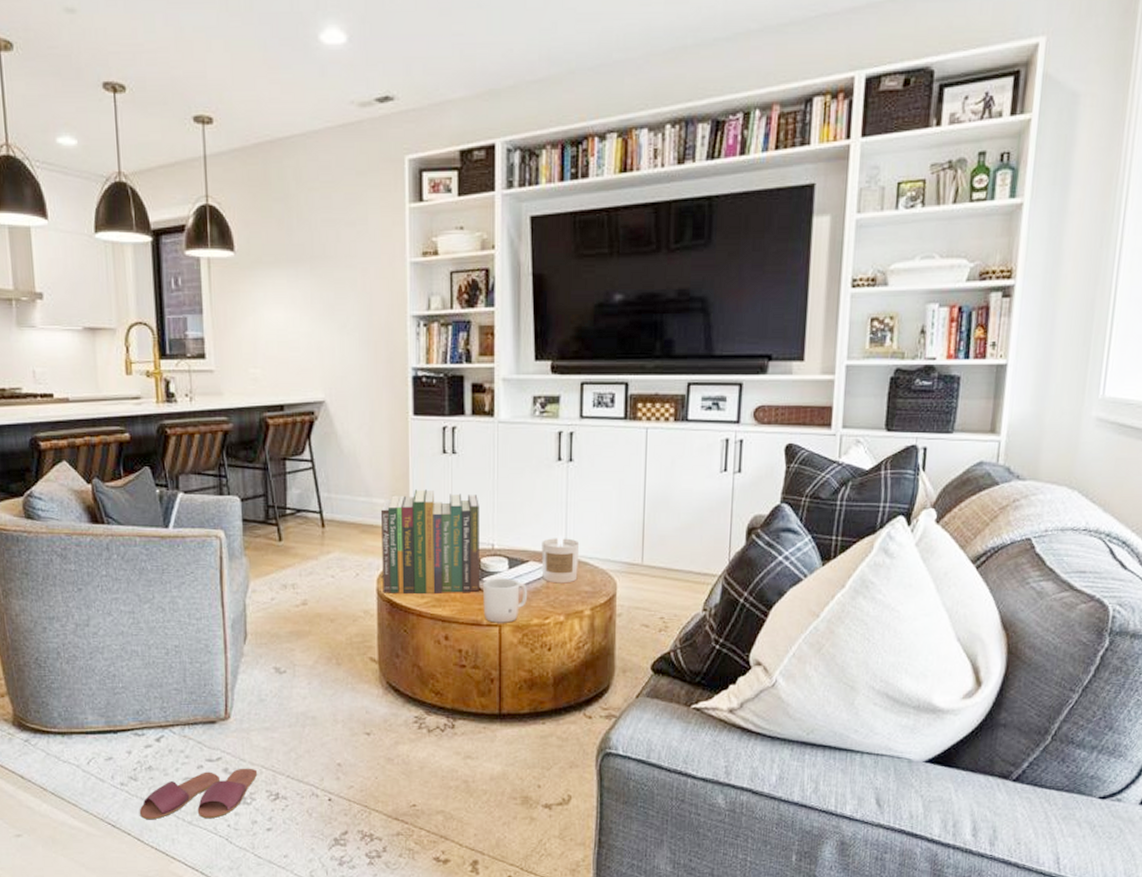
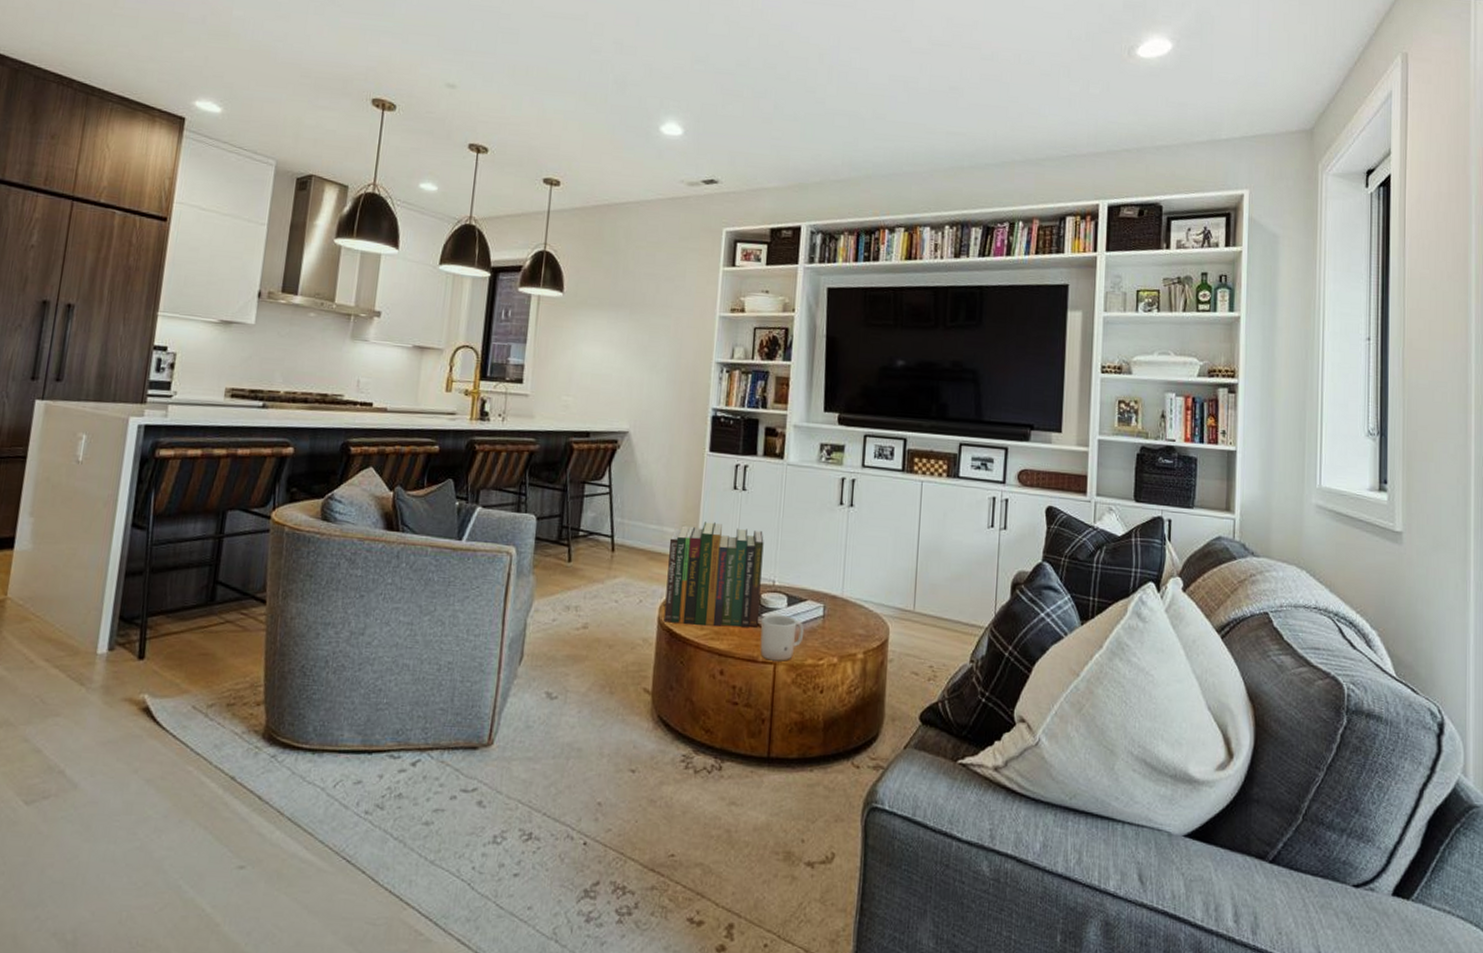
slippers: present [140,768,257,820] -> none [380,801,512,858]
candle: present [541,535,580,584] -> none [818,576,856,625]

